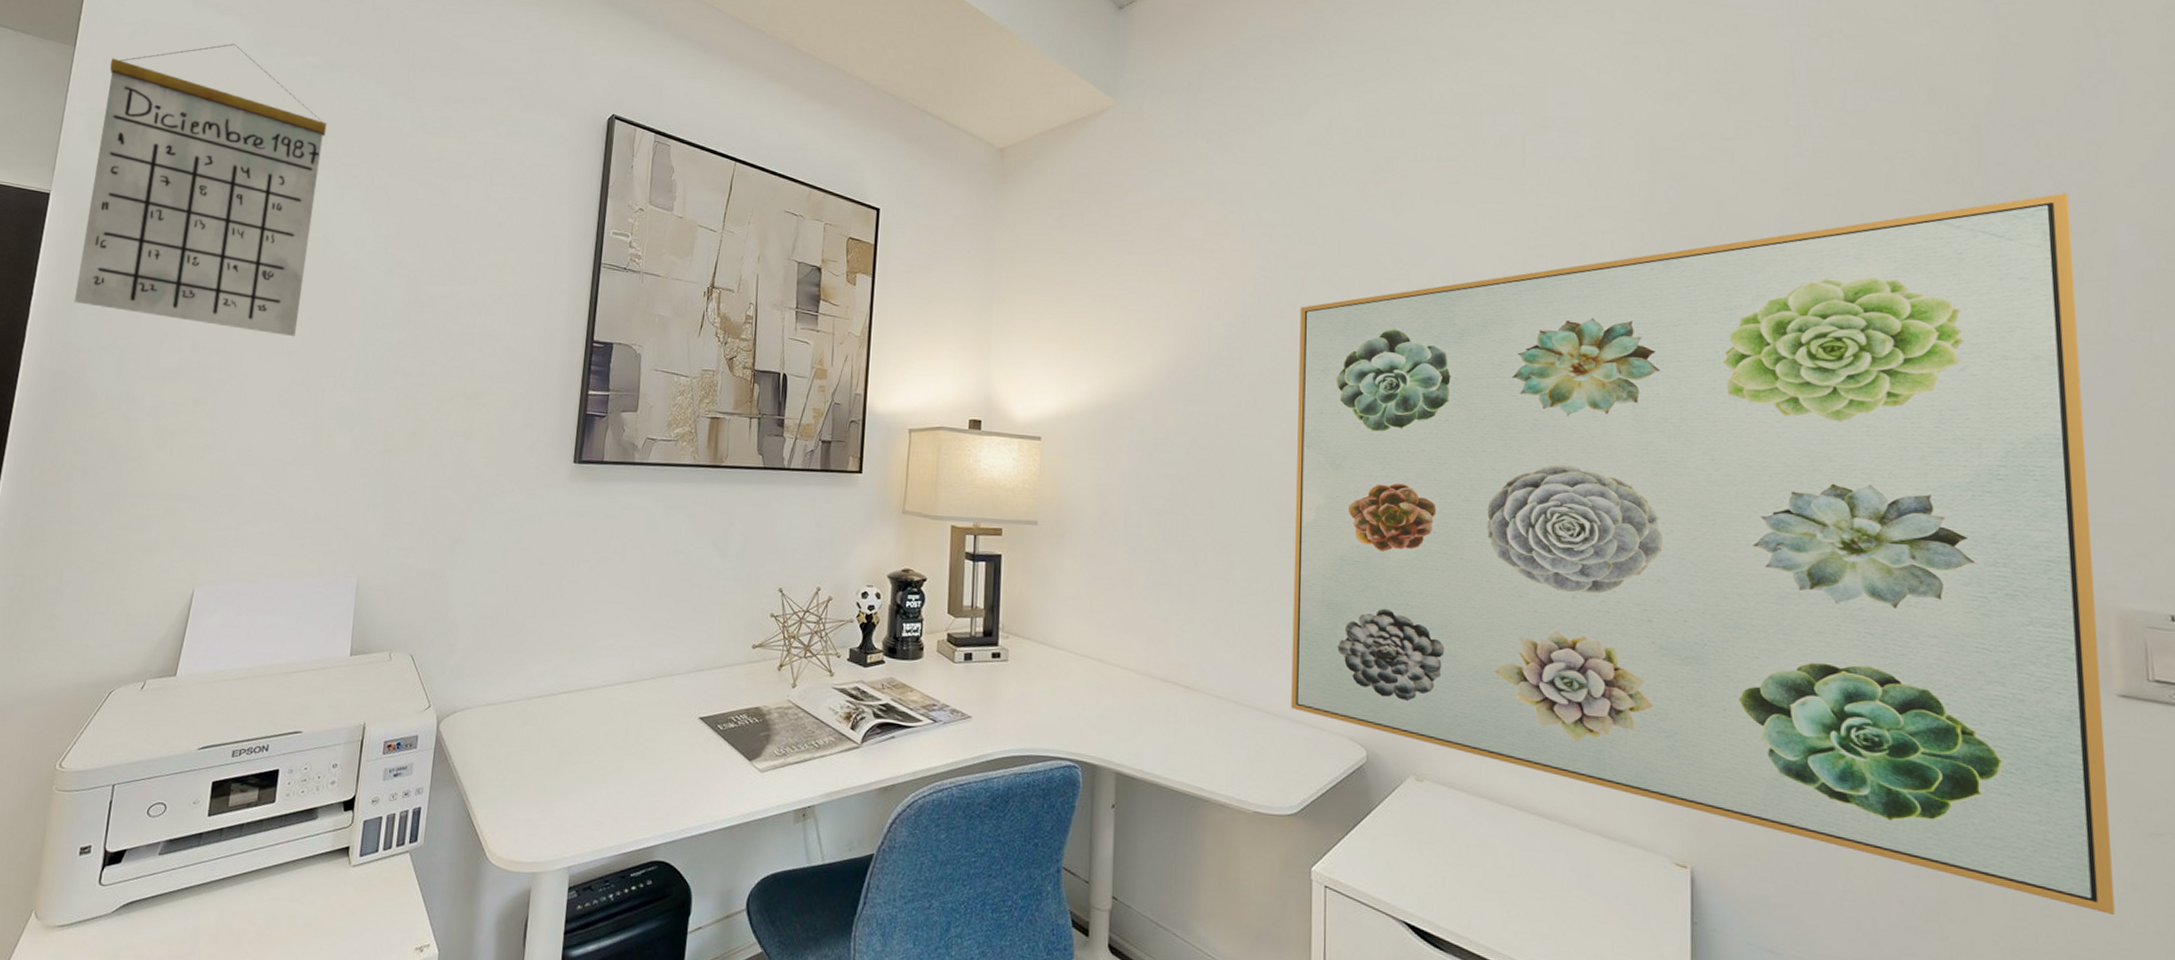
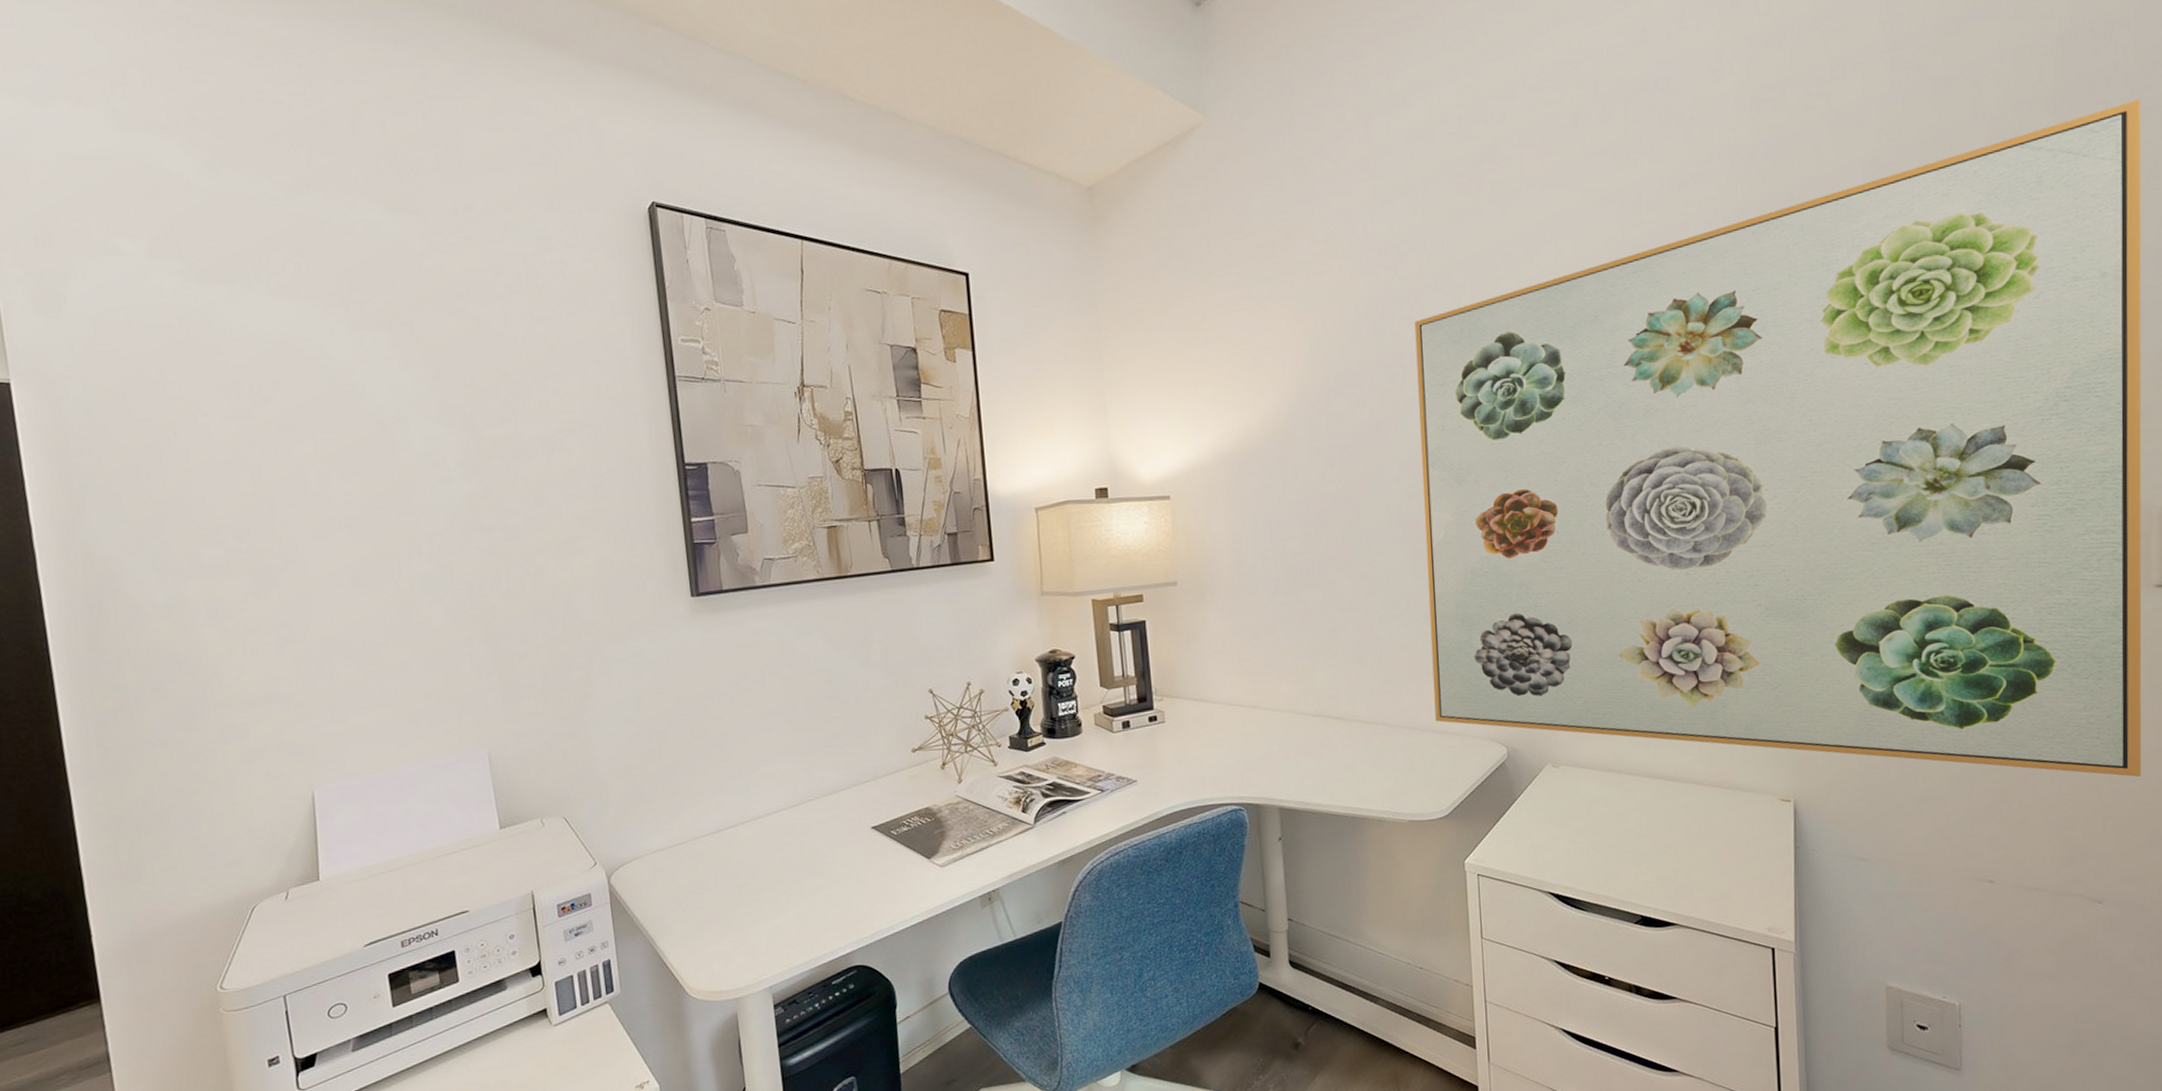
calendar: present [74,44,327,337] -> none [32,171,350,508]

